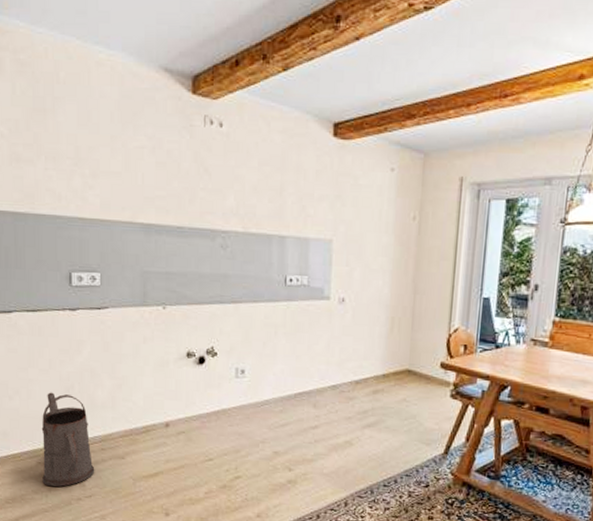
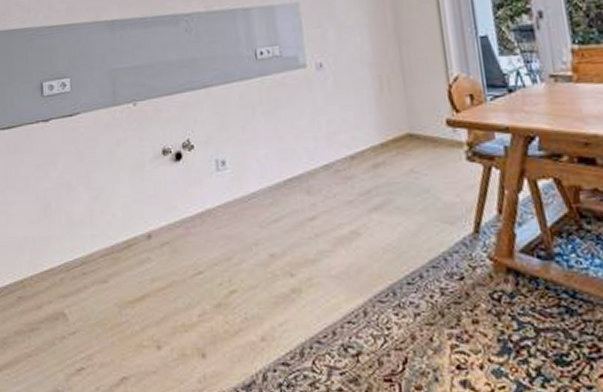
watering can: present [41,392,95,487] -> none [21,214,78,325]

